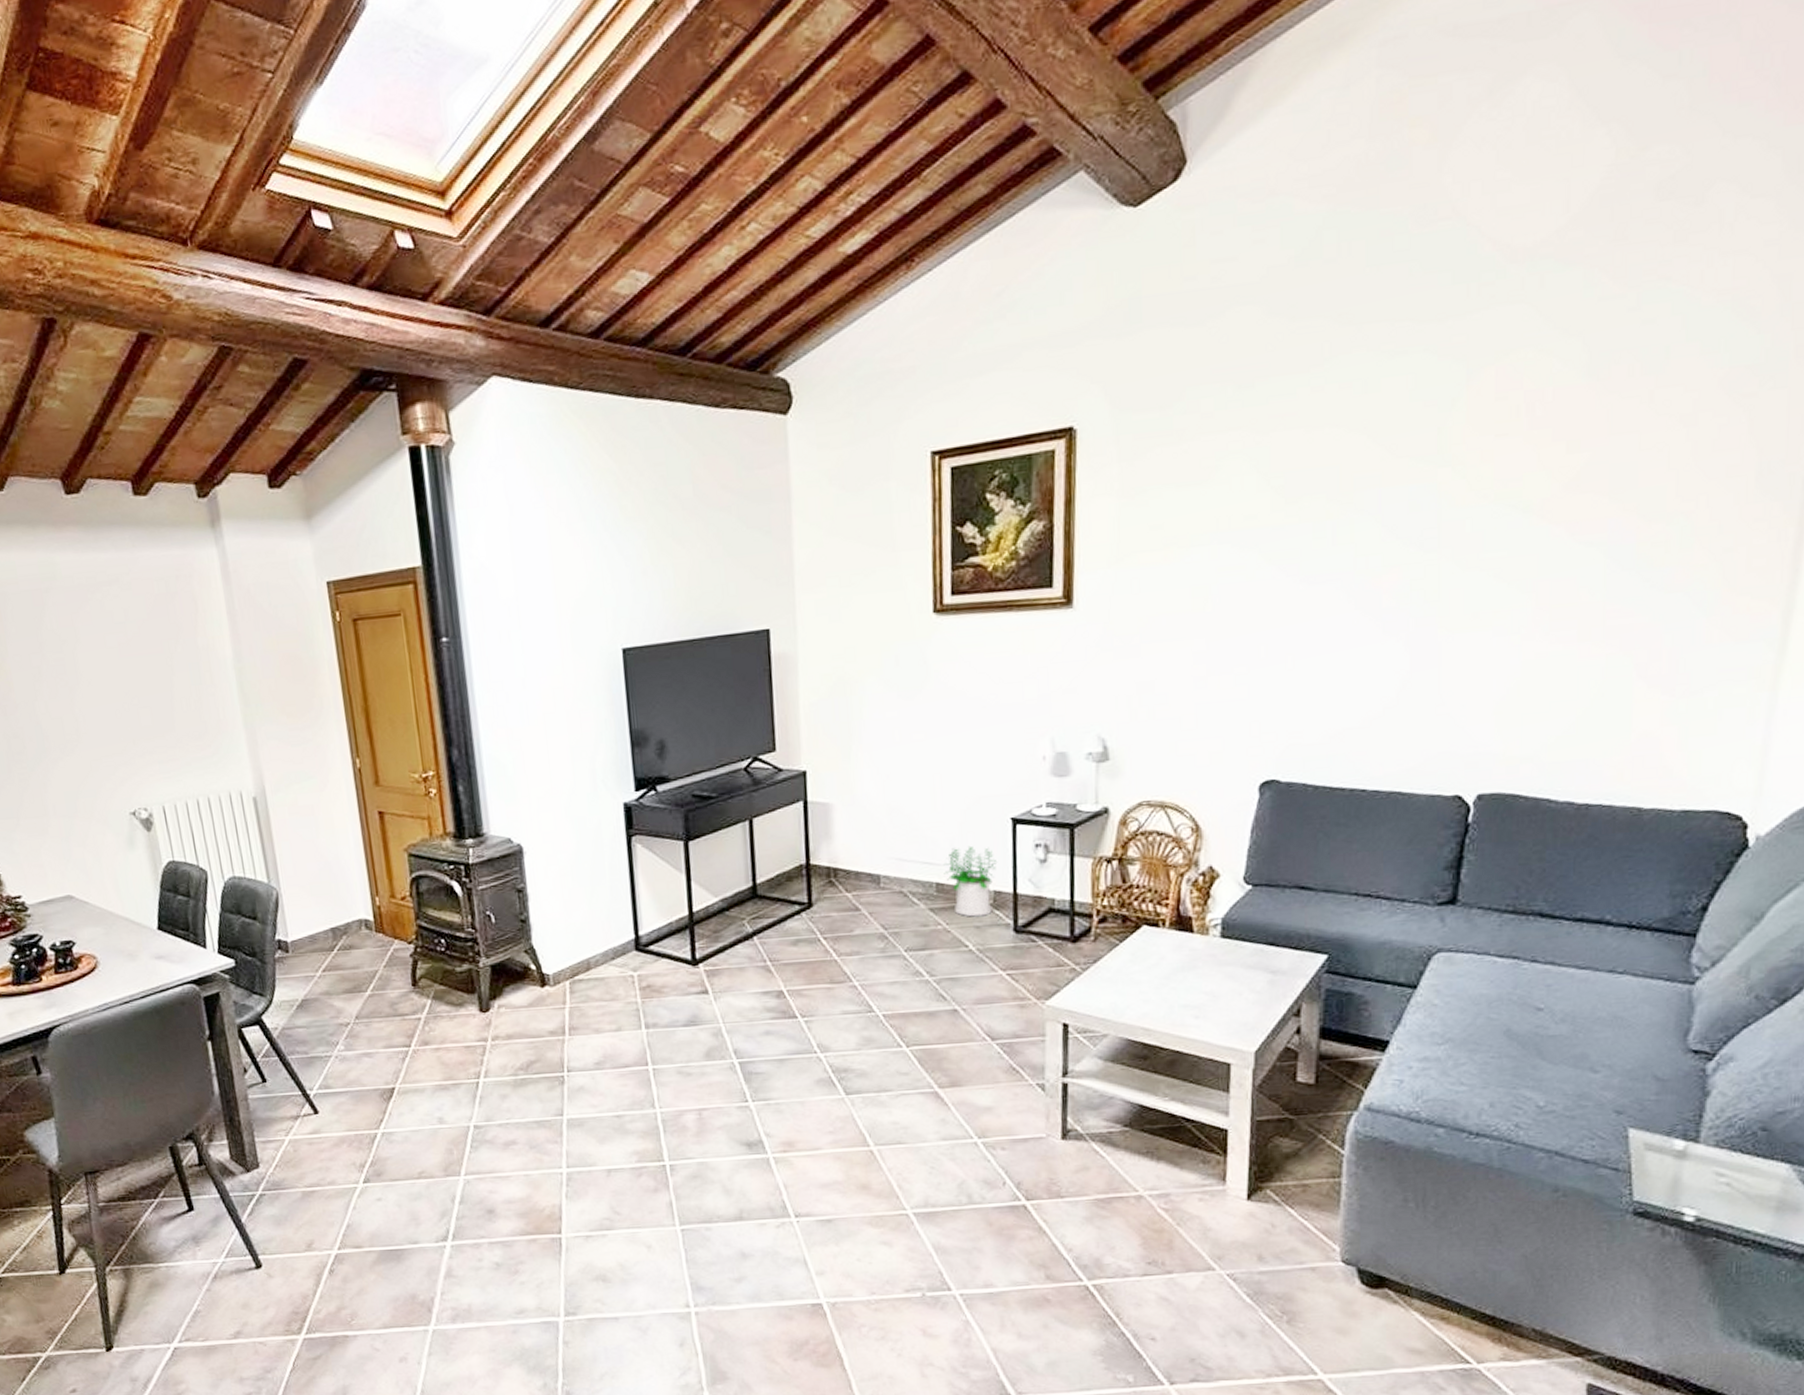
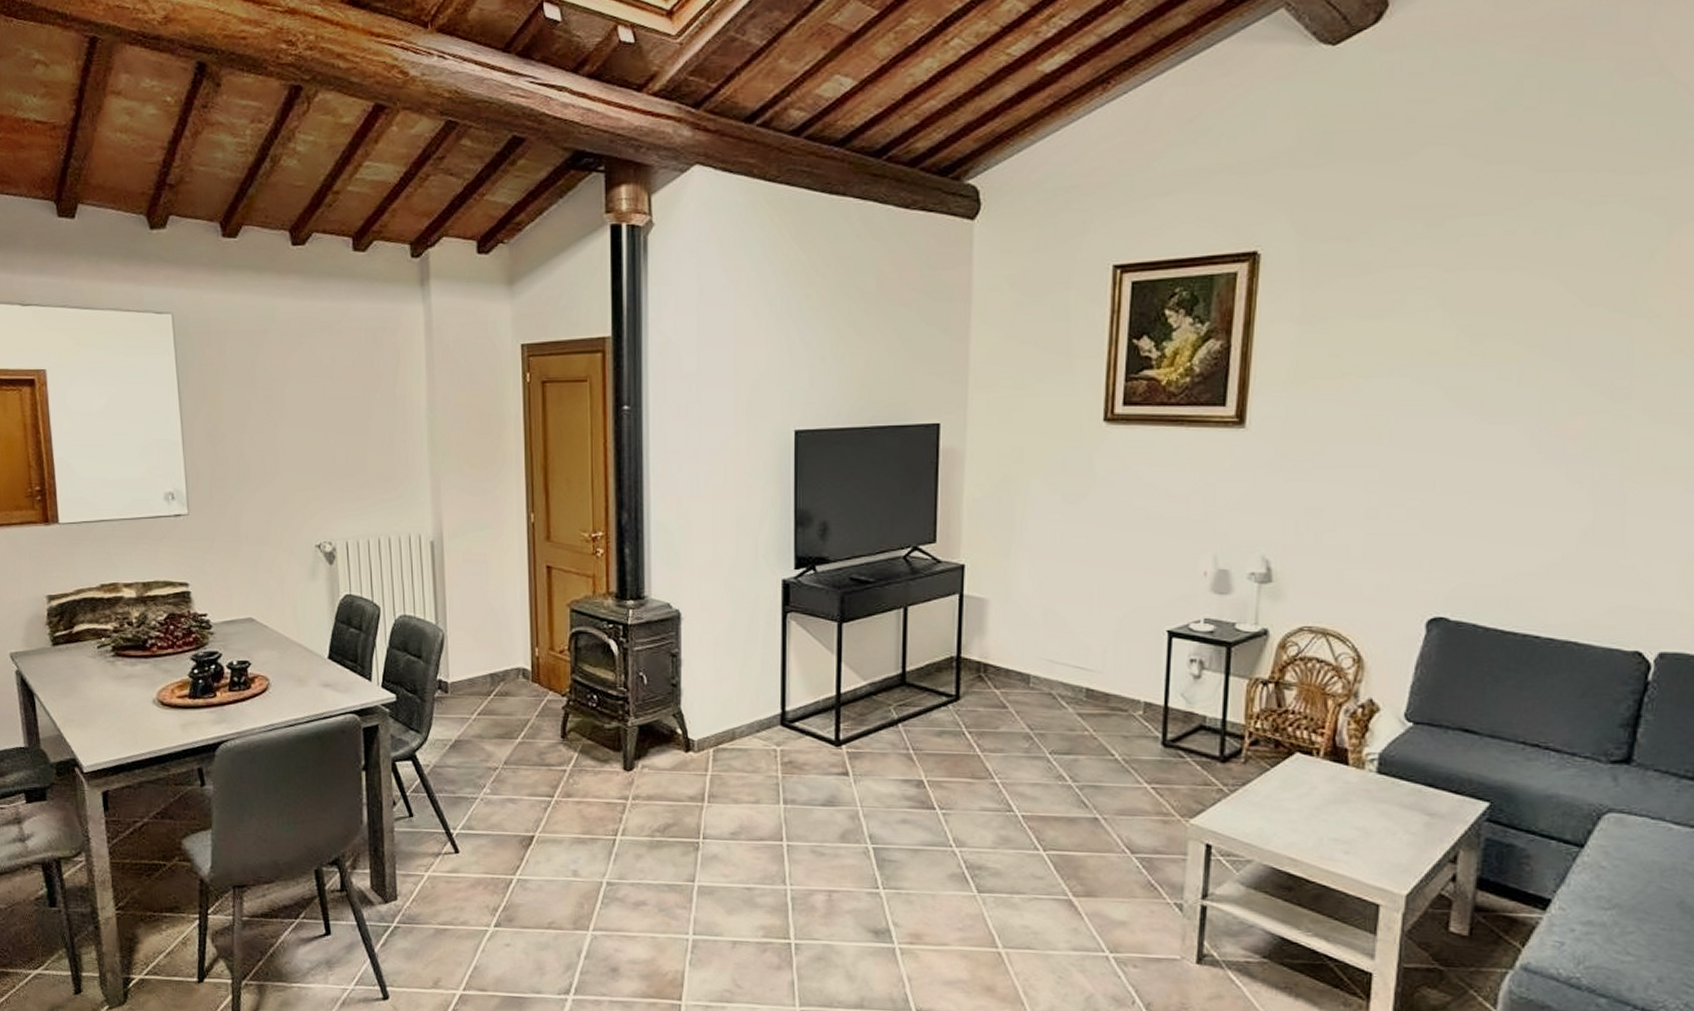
potted plant: present [943,845,998,917] -> none [1095,654,1151,727]

